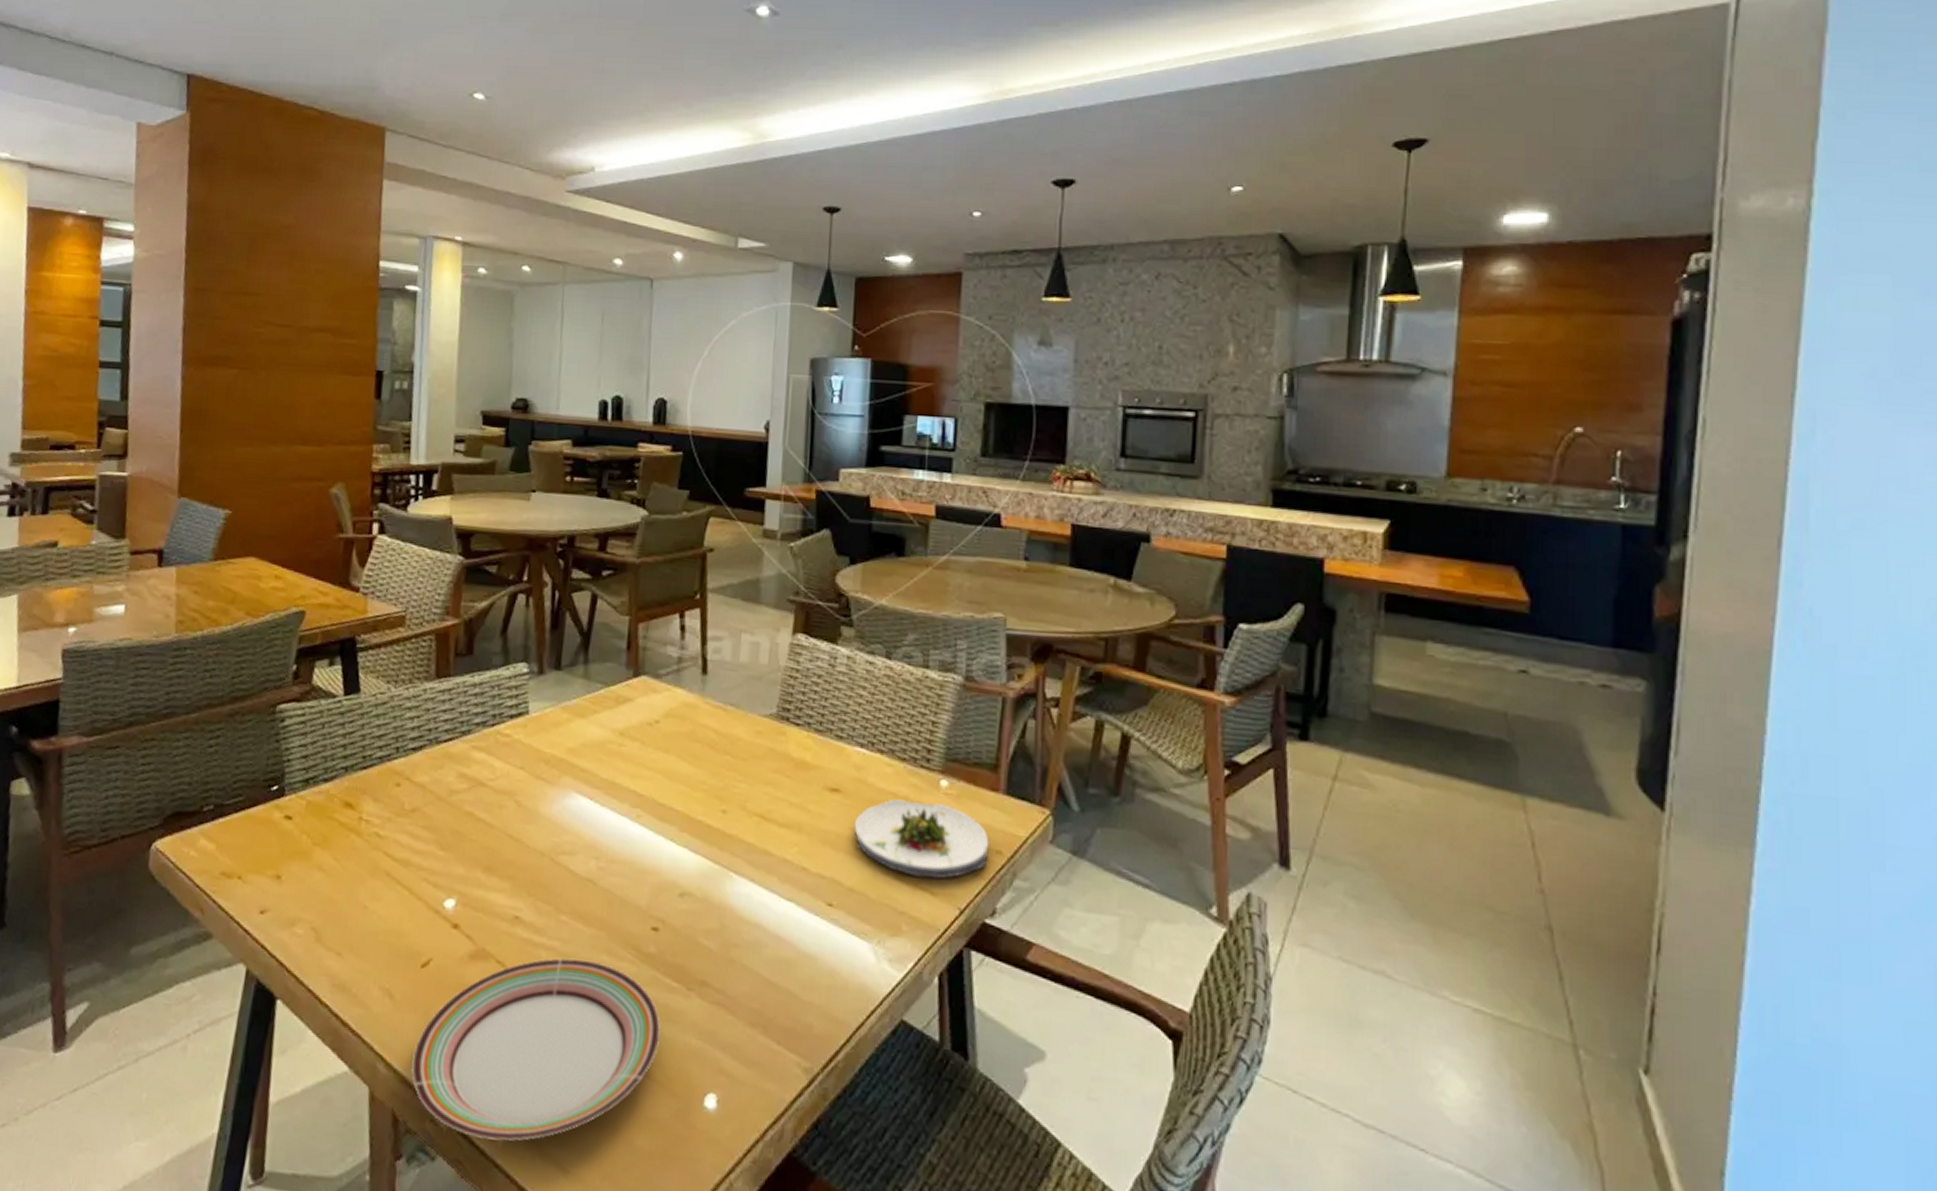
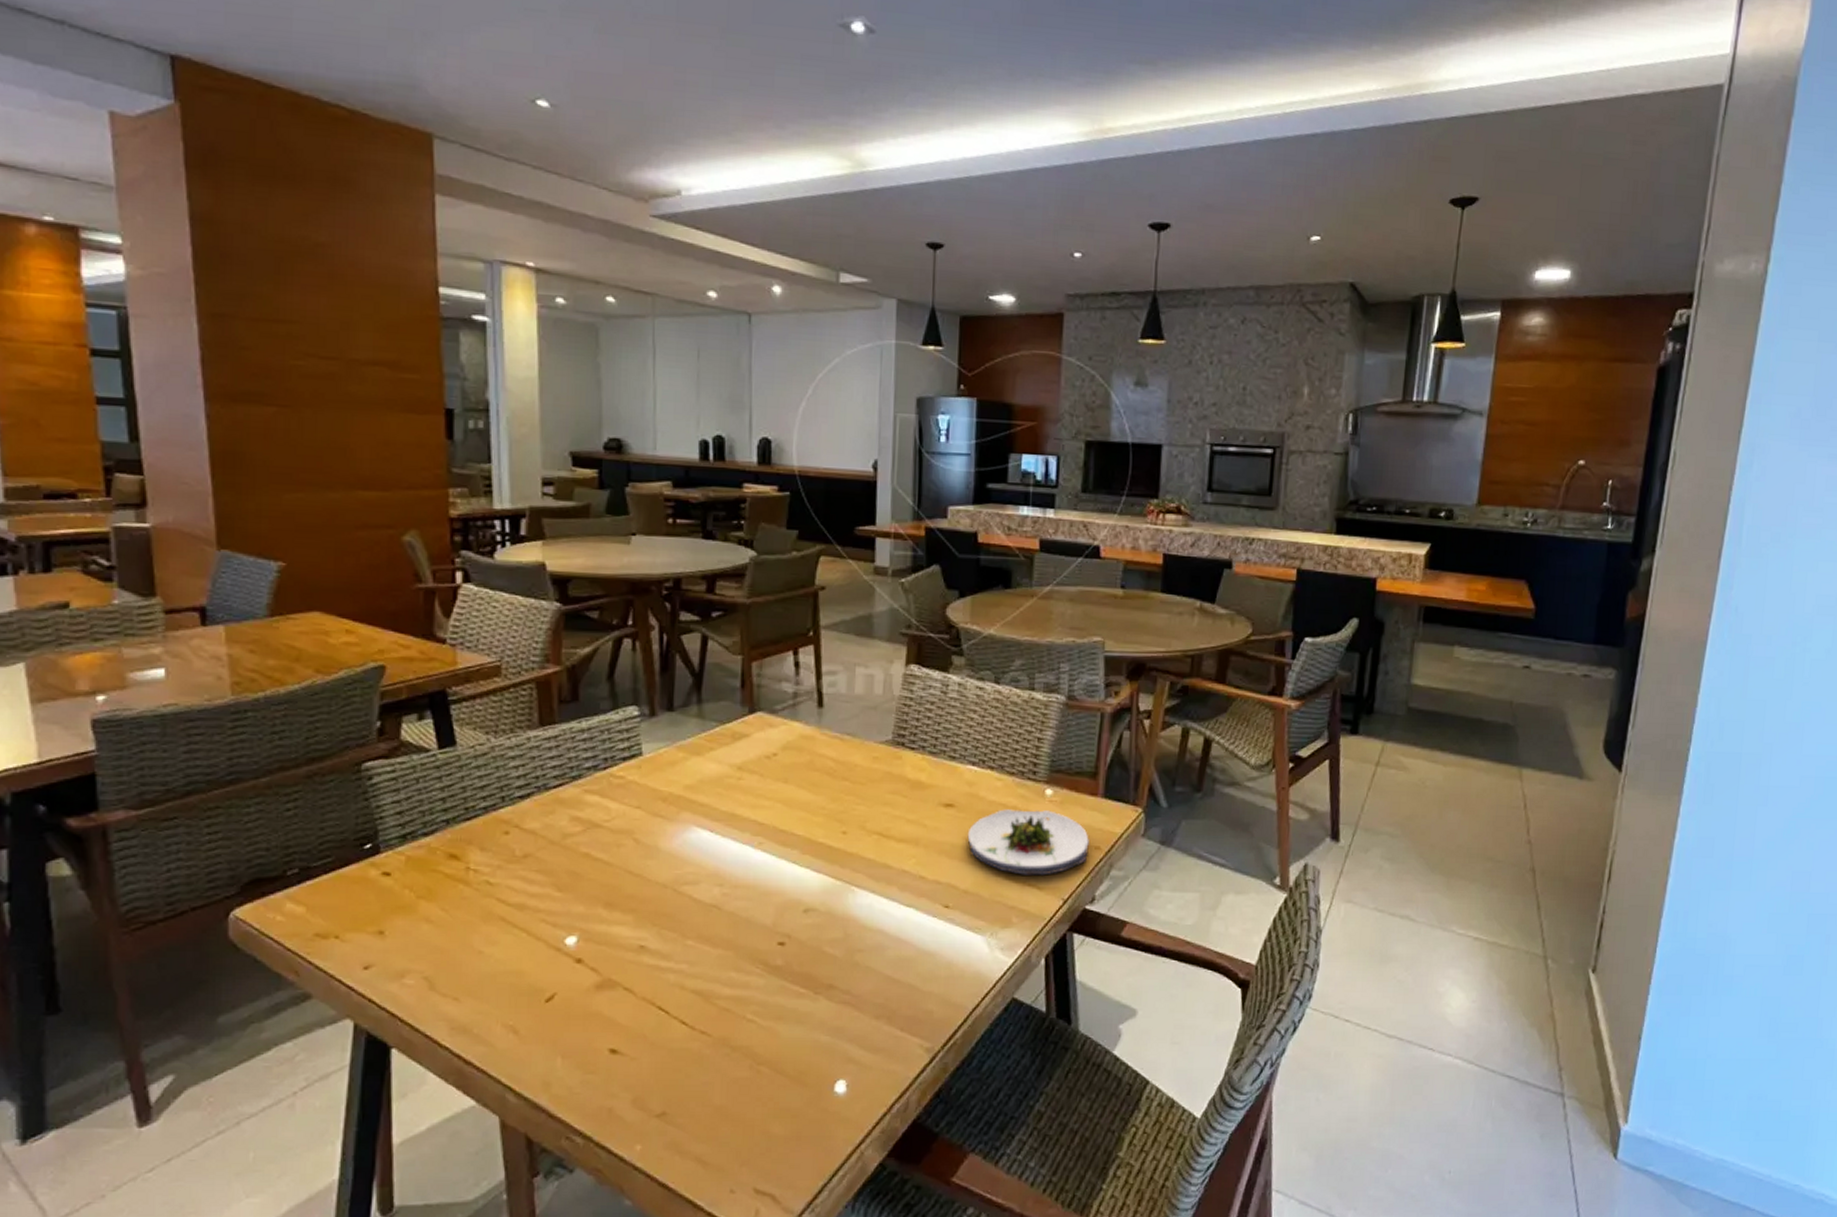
plate: present [411,957,661,1141] -> none [543,978,790,1147]

